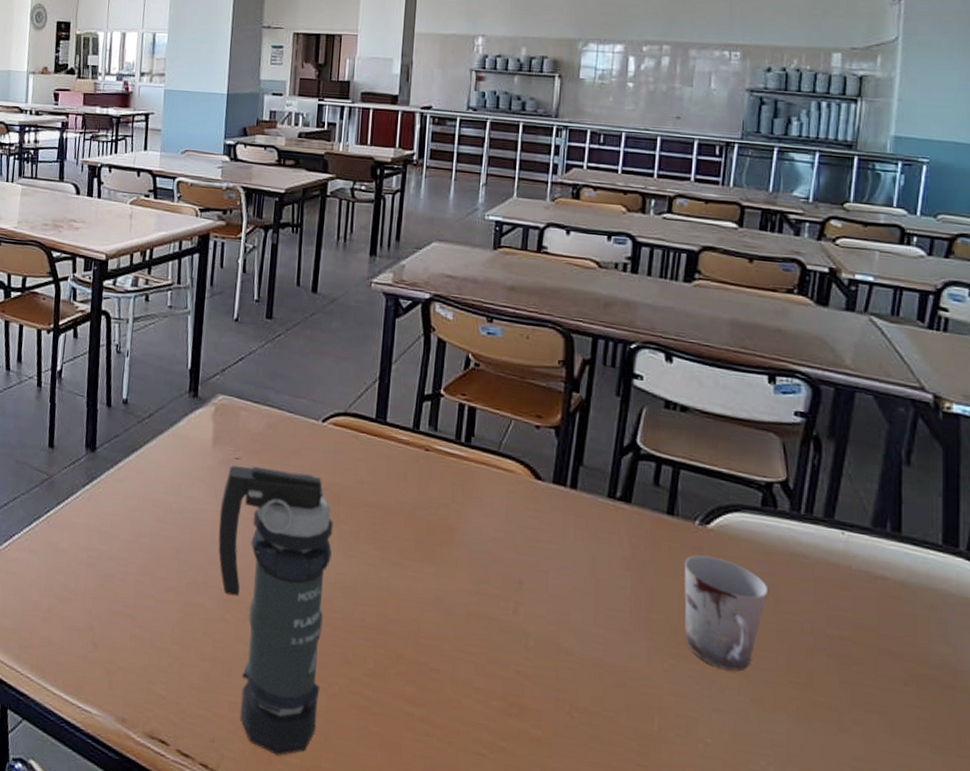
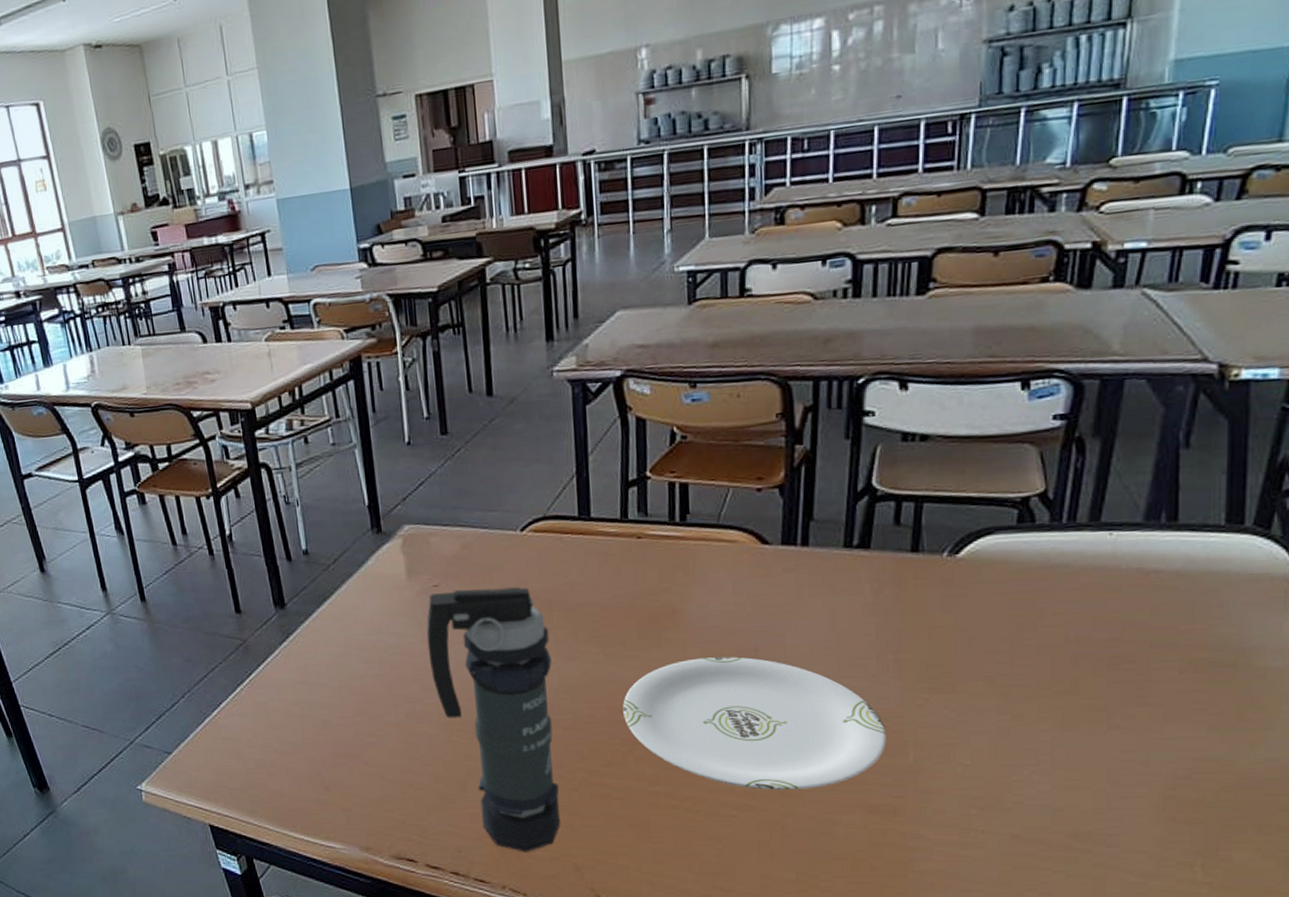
plate: none [391,579,634,740] -> present [623,656,887,790]
cup: present [684,555,769,672] -> none [932,586,1028,693]

